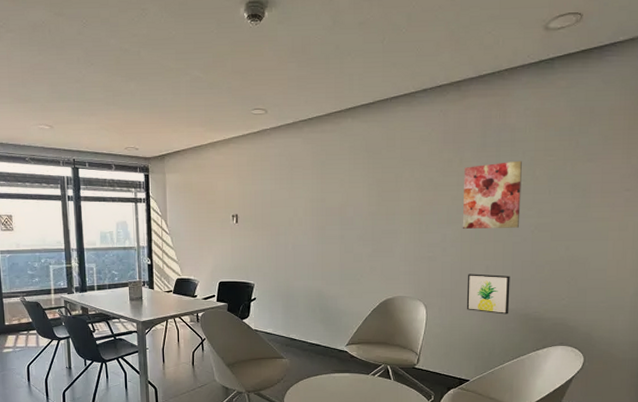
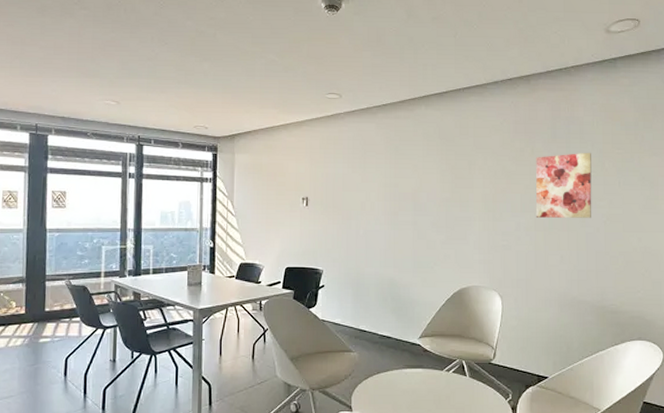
wall art: present [466,274,510,315] -> none [542,264,586,307]

